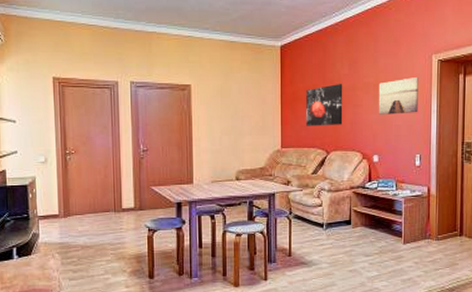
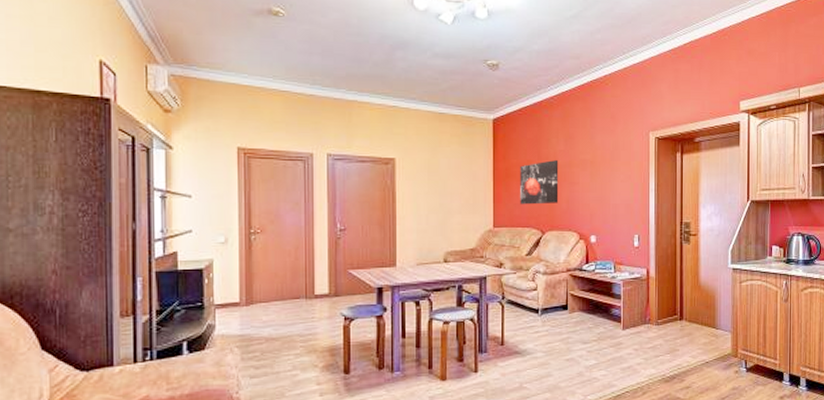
wall art: present [378,77,418,115] -> none [595,155,636,193]

